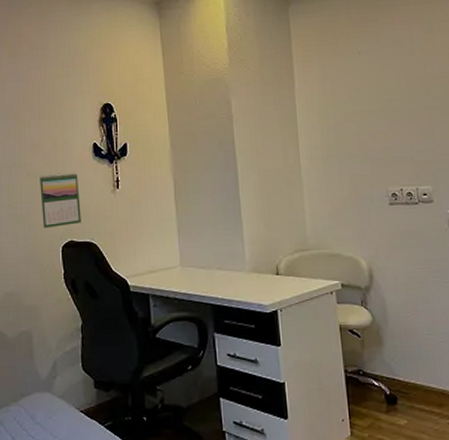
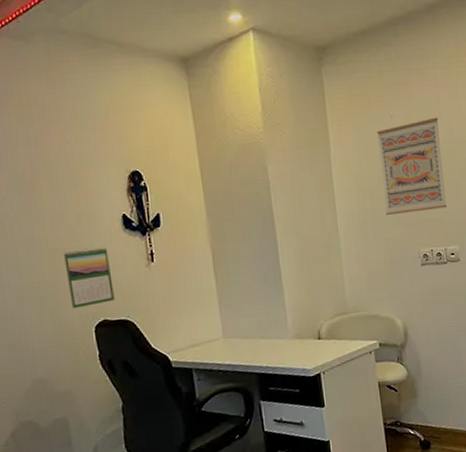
wall art: none [344,53,419,152] -> present [377,117,447,216]

